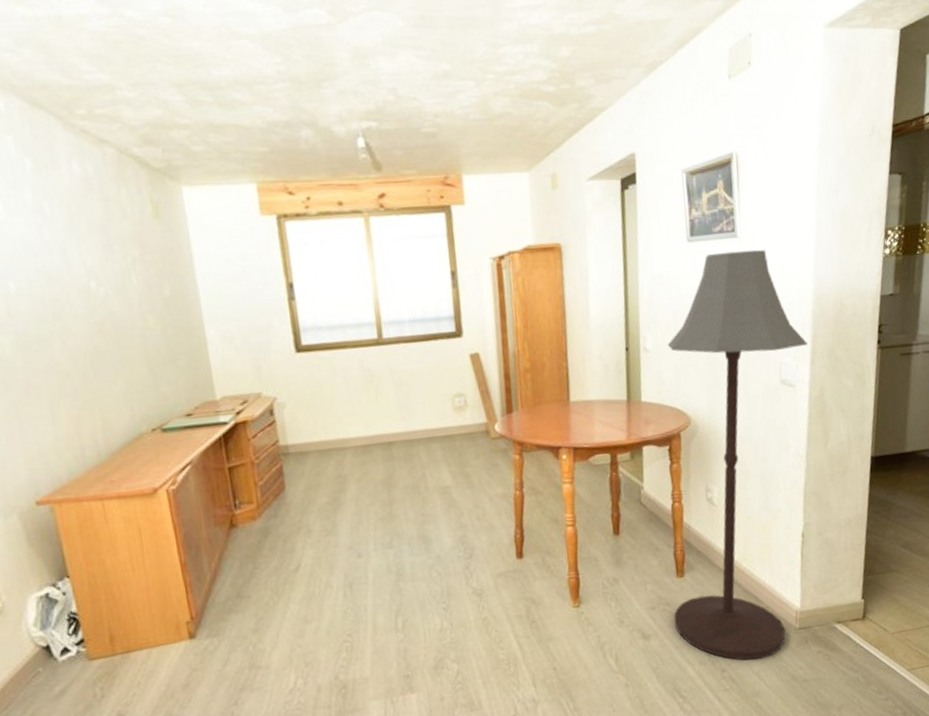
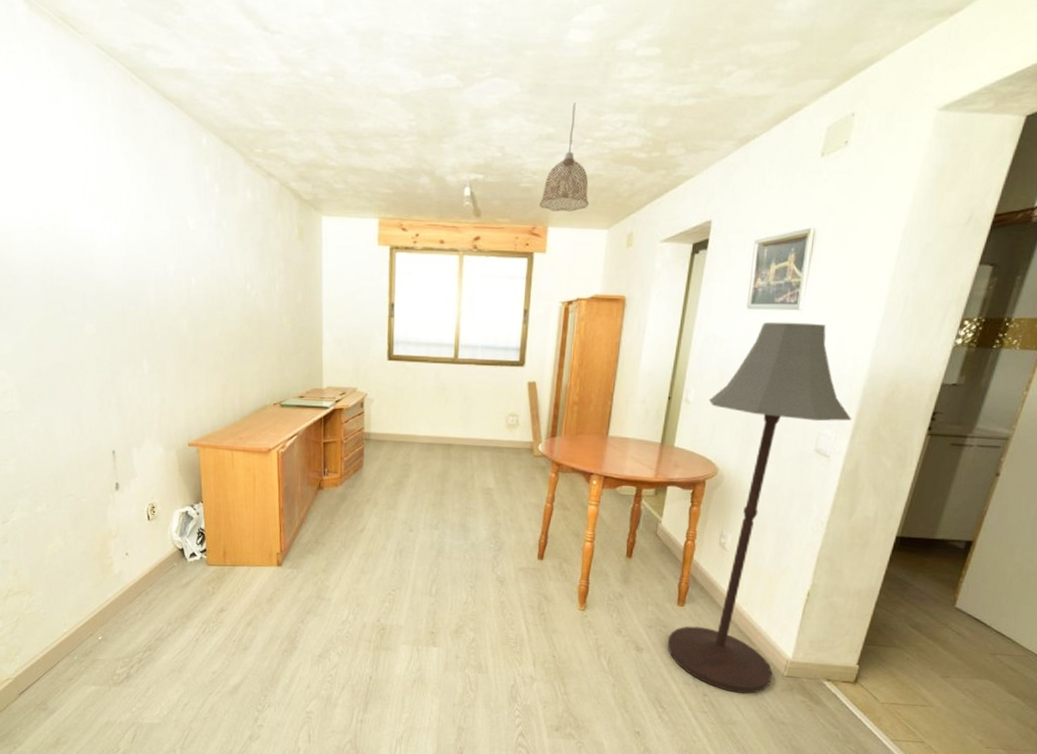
pendant lamp: none [448,35,504,157] -> present [539,102,590,212]

